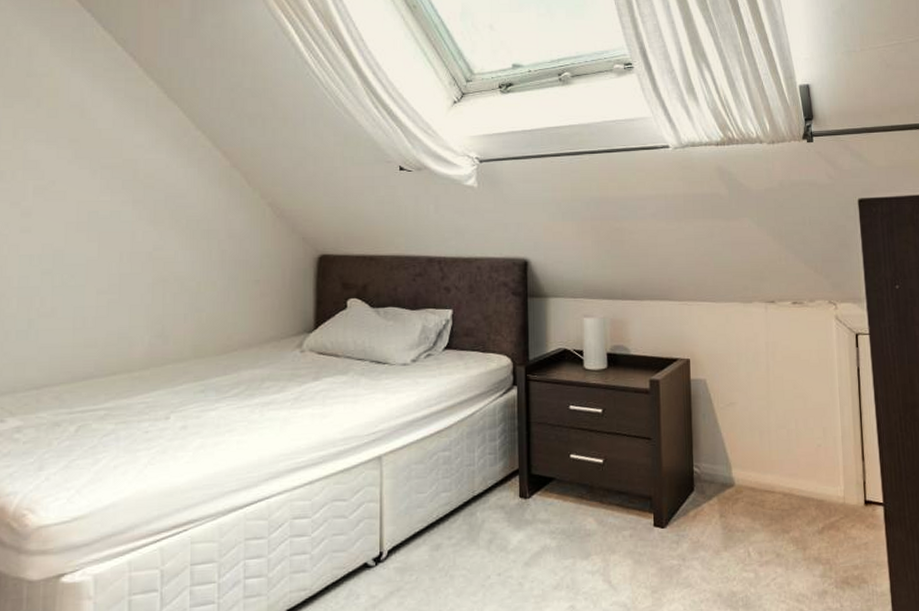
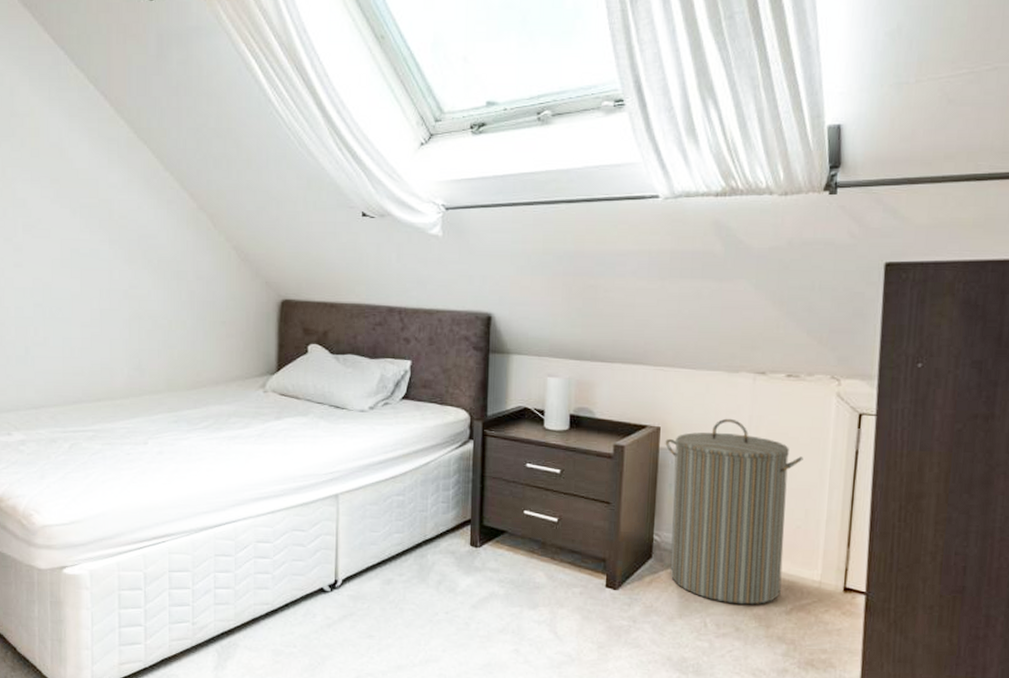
laundry hamper: none [695,346,815,530] -> present [665,418,803,605]

